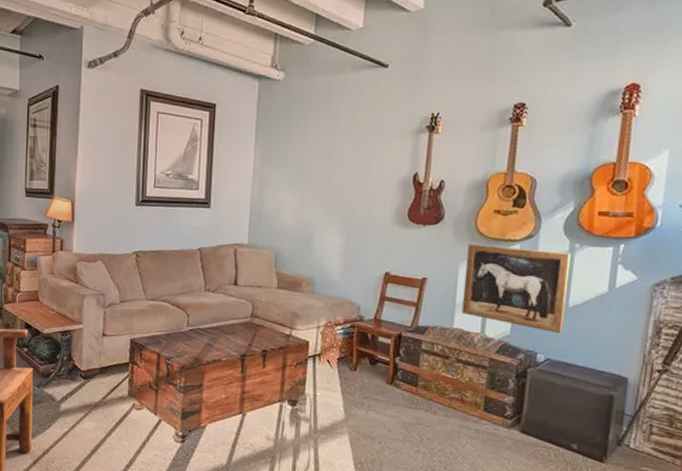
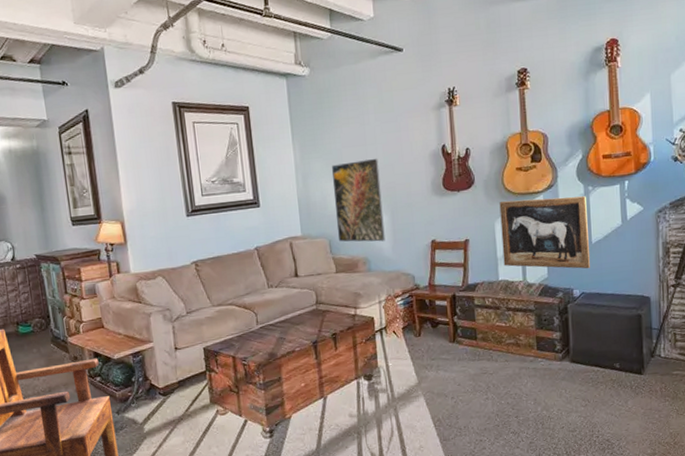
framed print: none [286,176,342,265] -> present [331,158,385,242]

